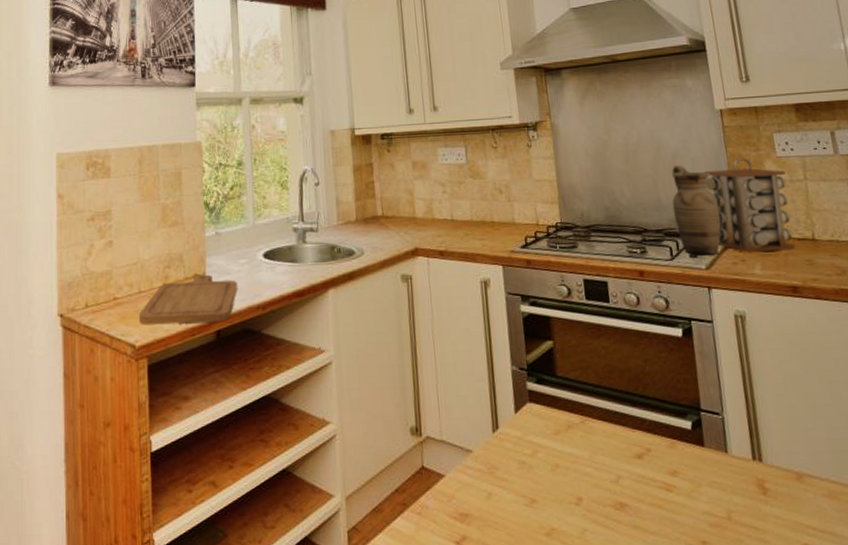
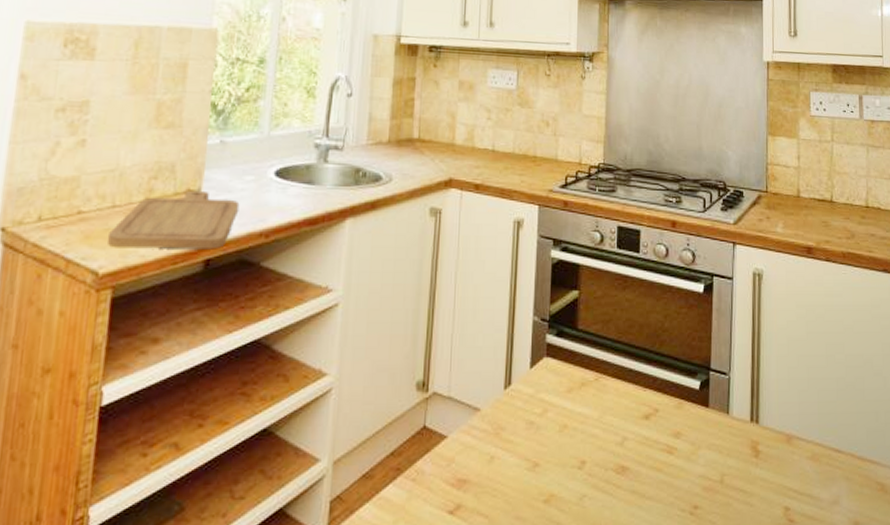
ceramic jug: present [672,164,721,255] -> none [711,113,754,210]
spice rack: present [705,157,795,253] -> none [745,112,816,211]

